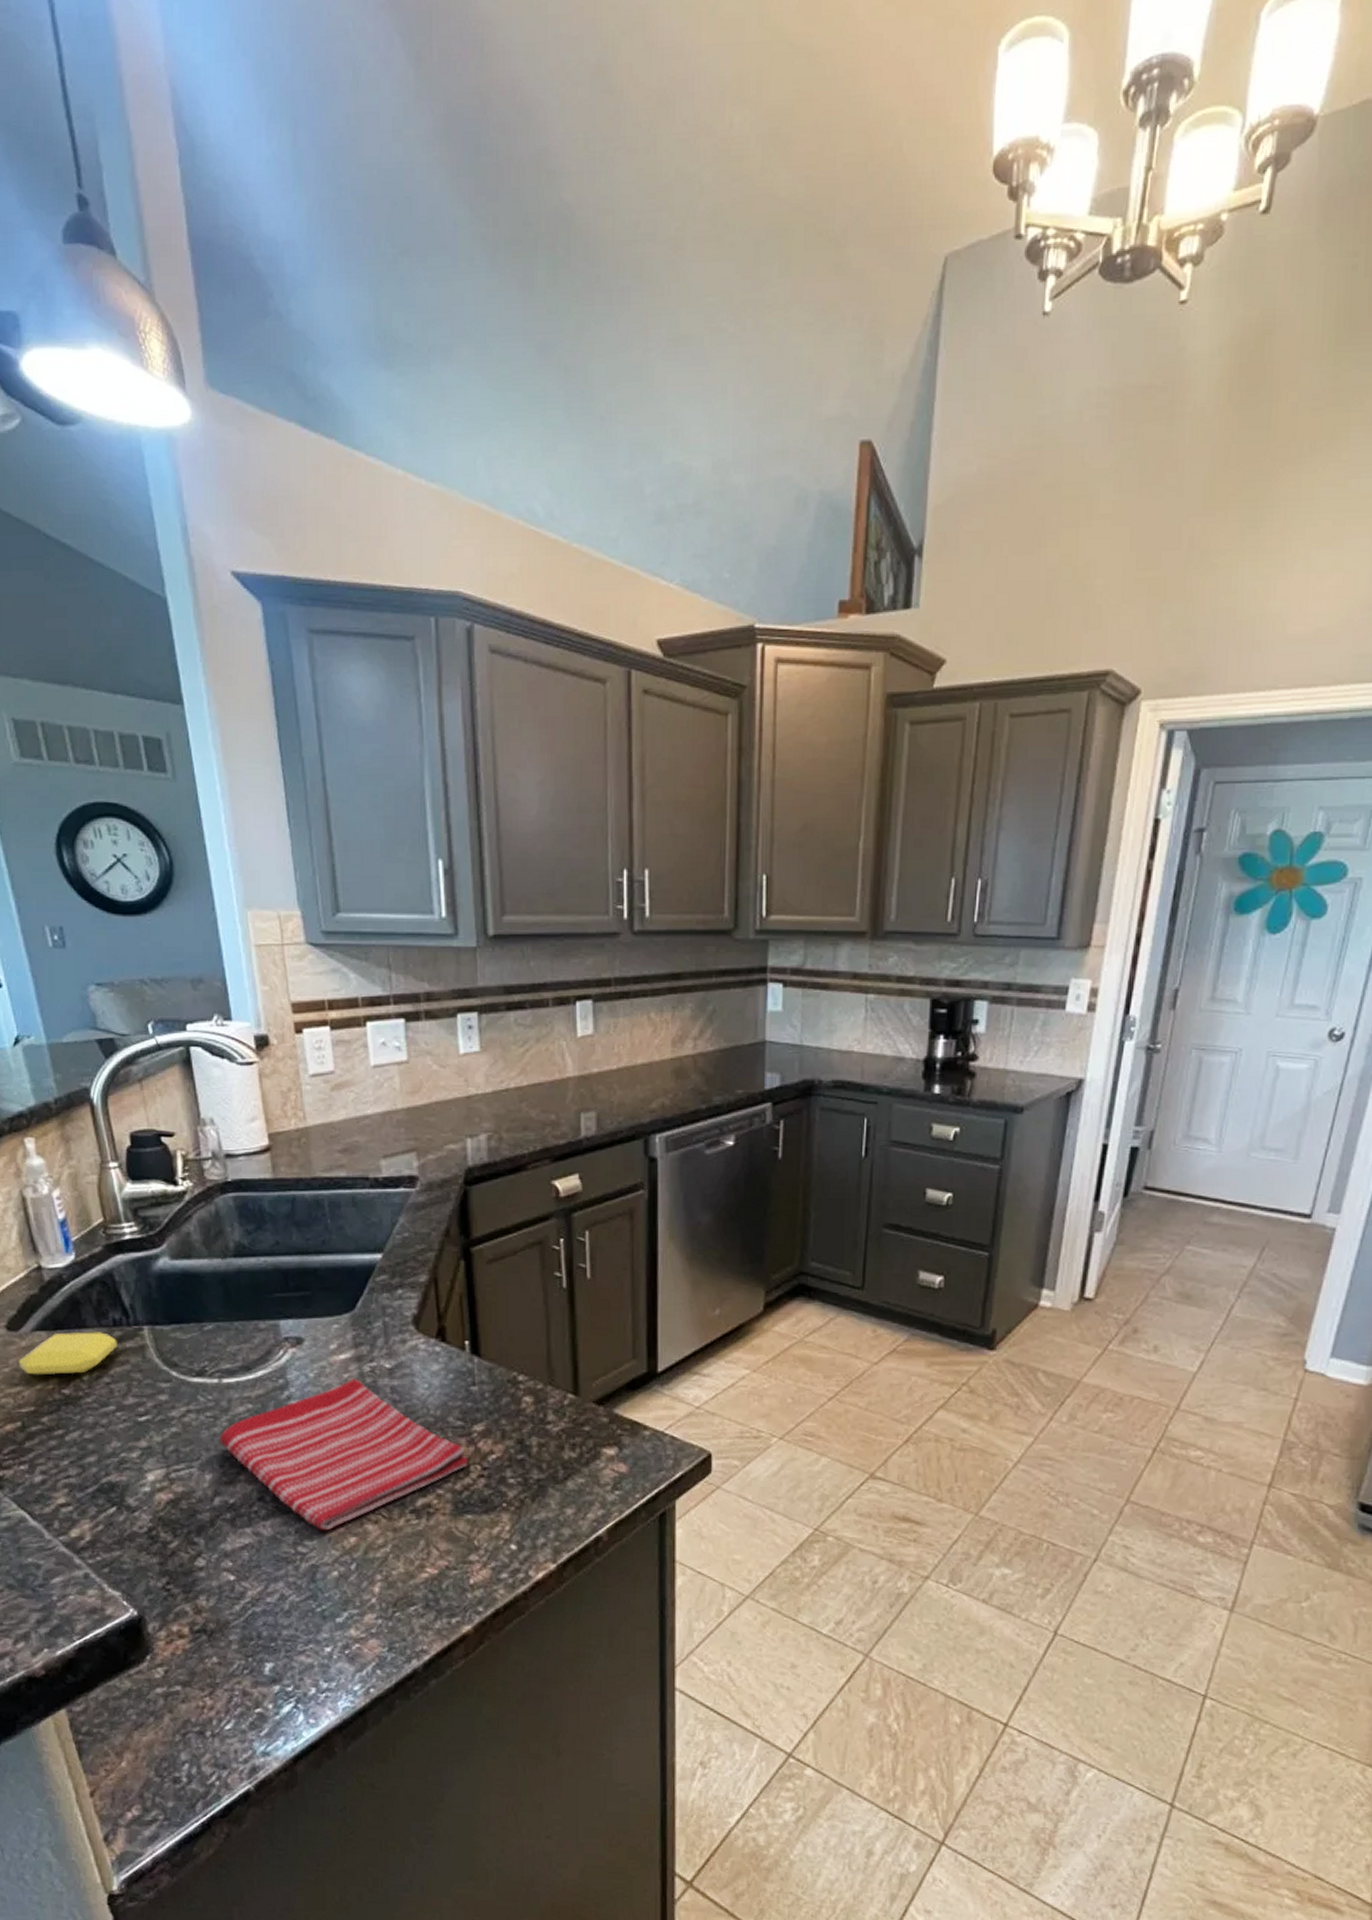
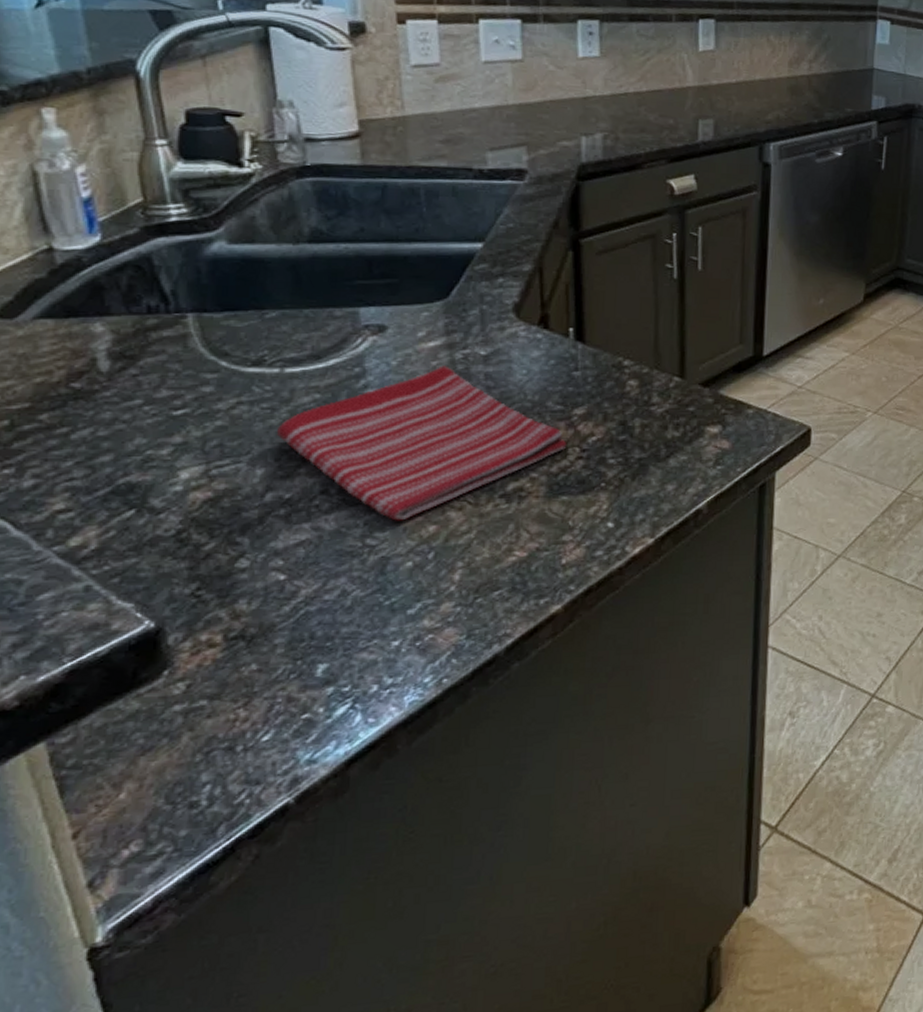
soap bar: present [18,1332,117,1376] -> none [10,320,151,368]

